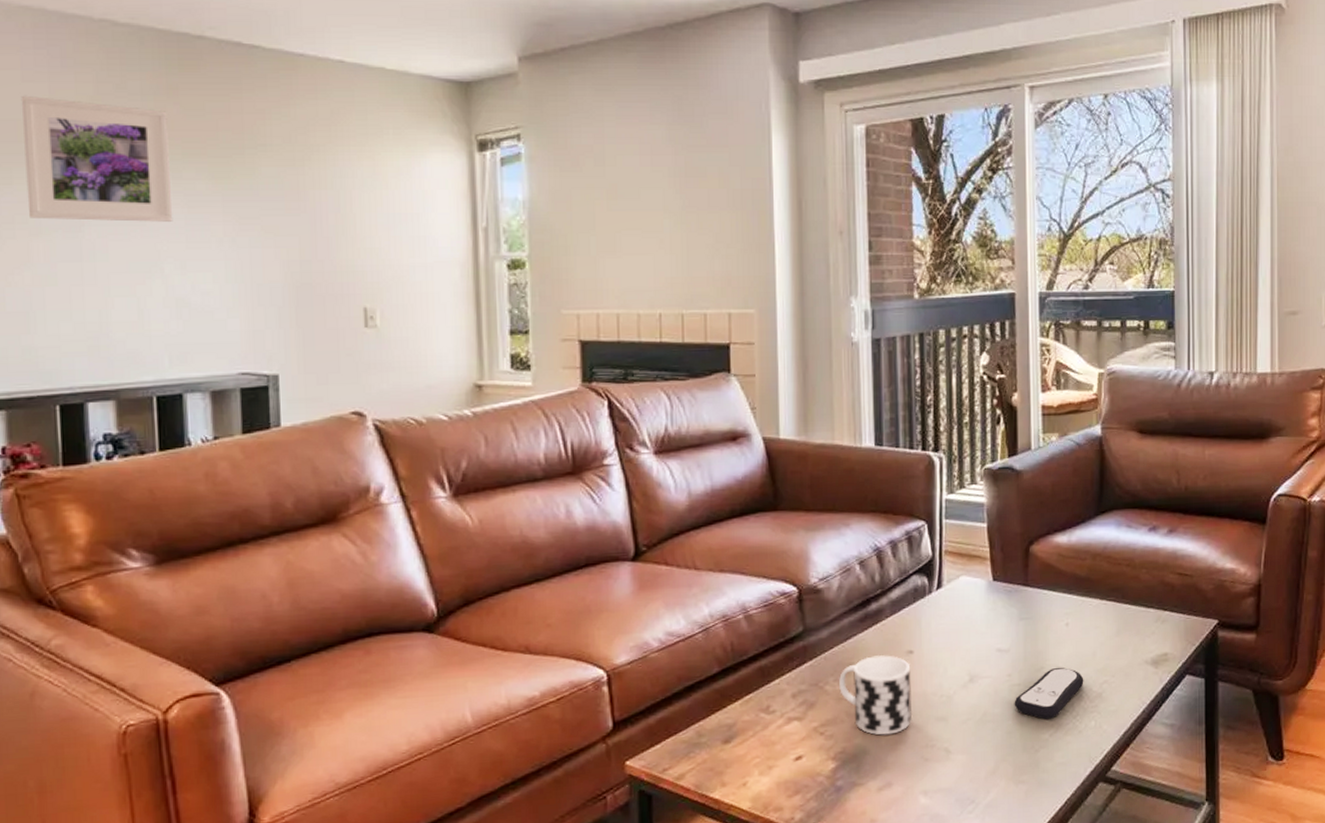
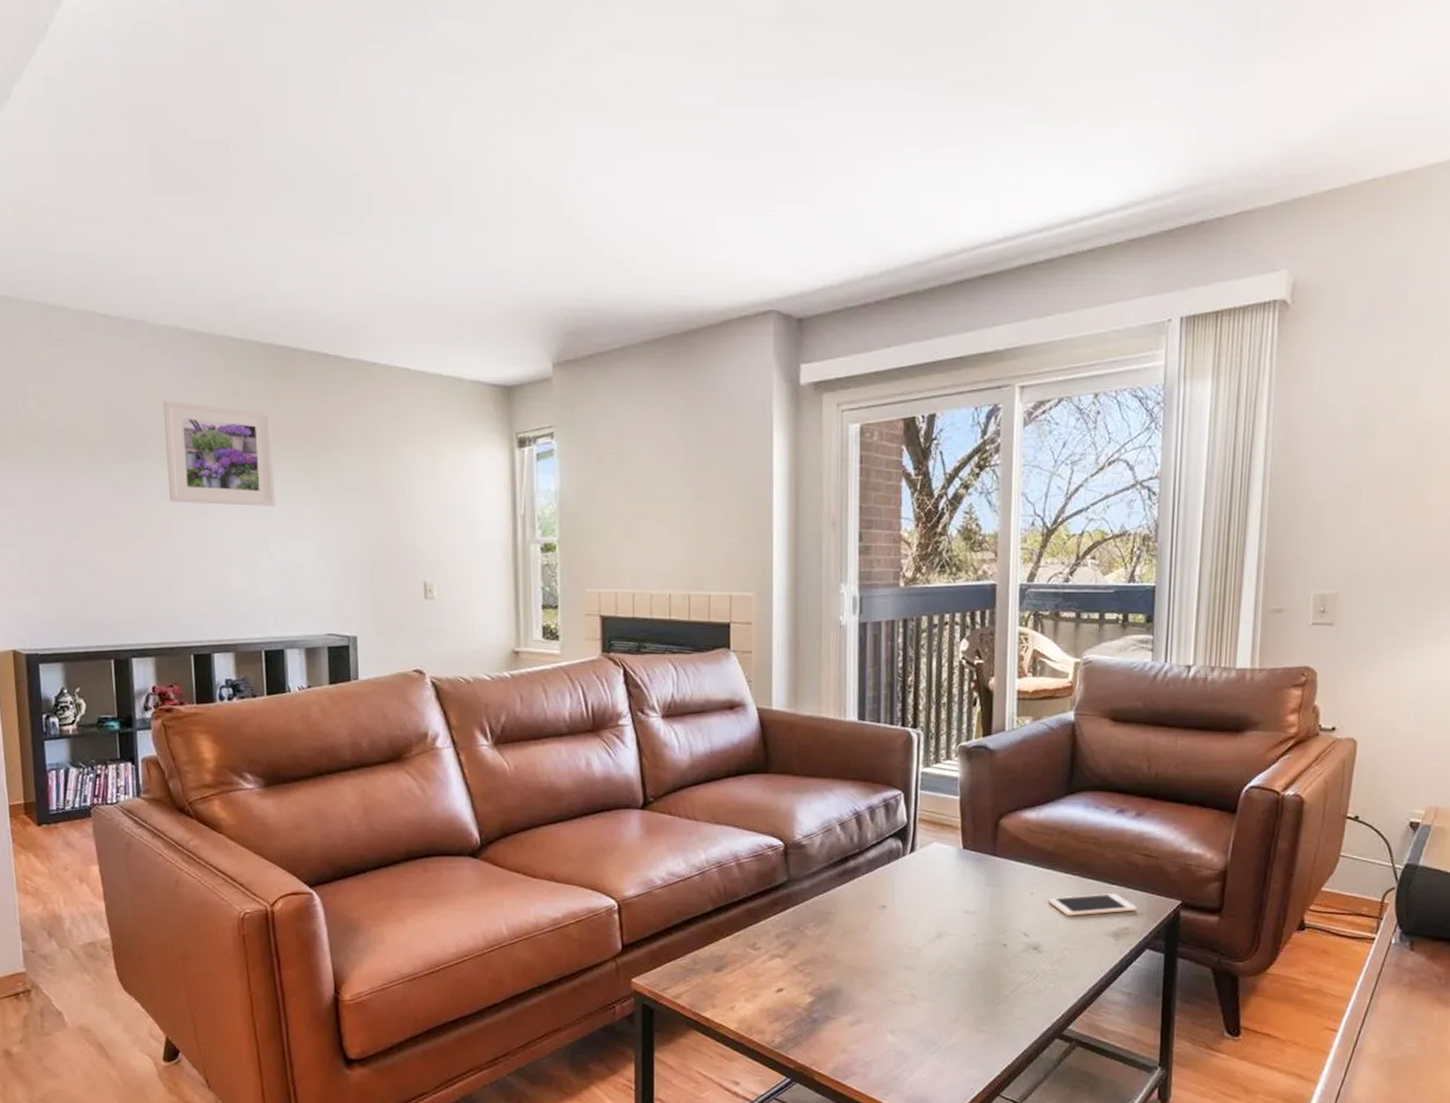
cup: present [839,655,913,736] -> none [818,907,883,978]
remote control: present [1014,667,1084,720] -> none [978,931,1046,978]
cell phone: none [1084,618,1176,646] -> present [1047,893,1138,916]

